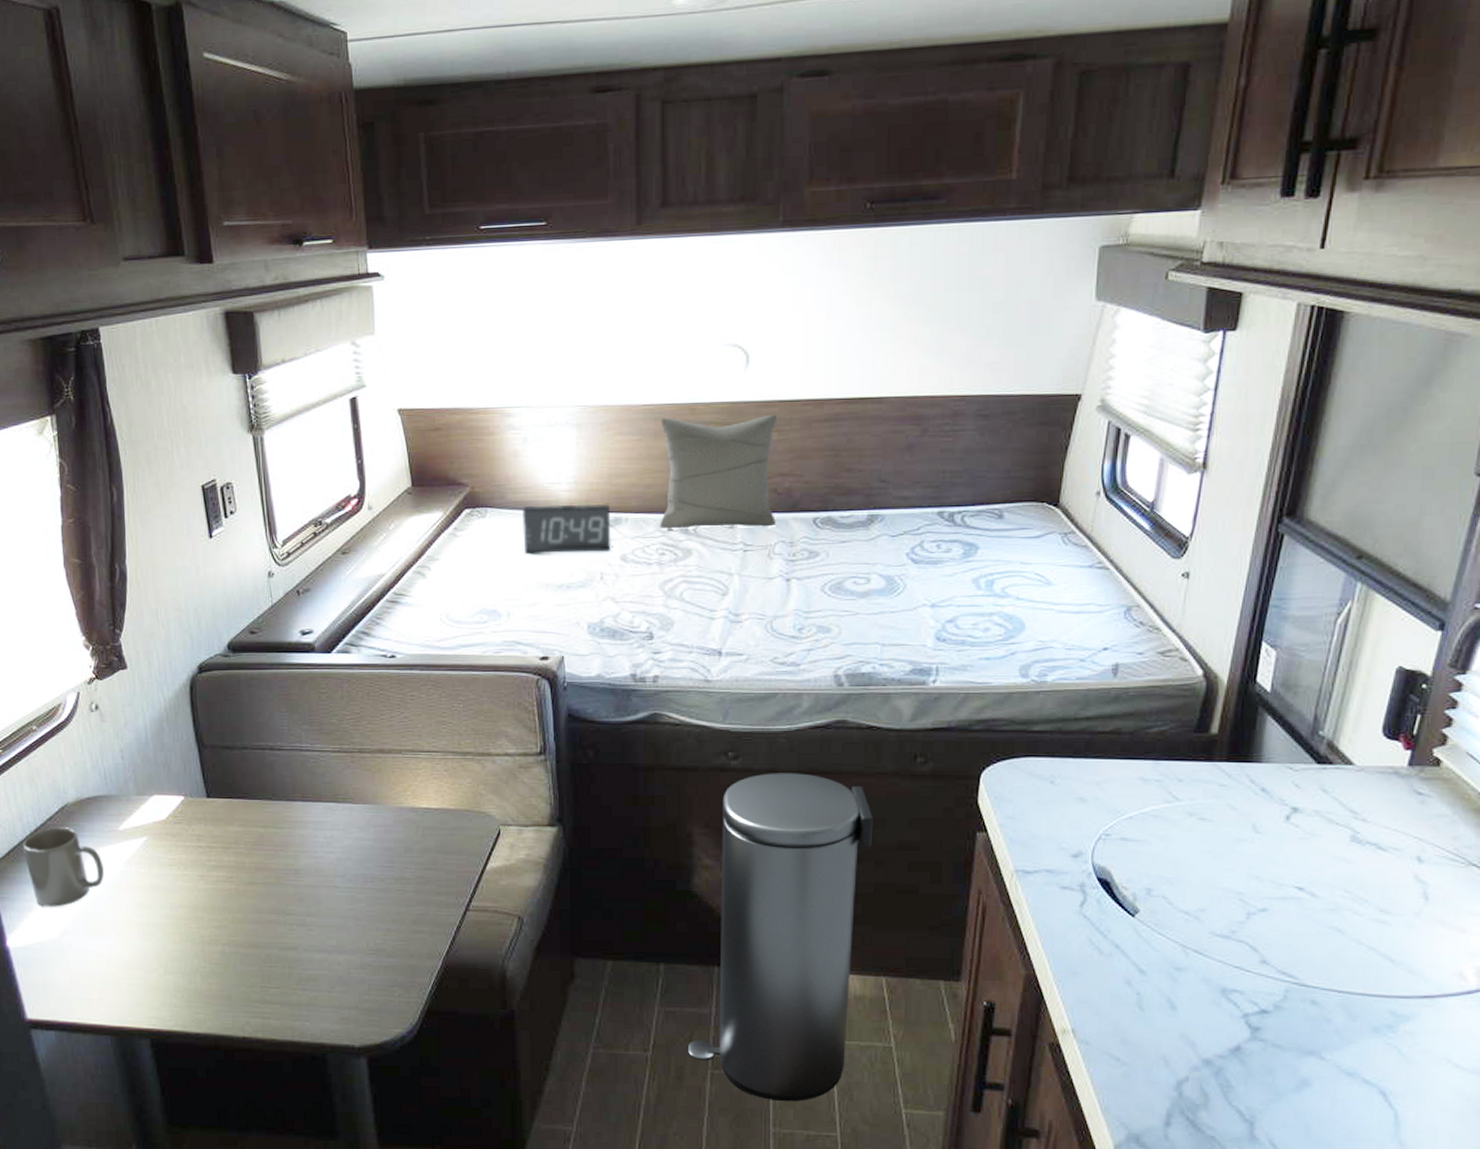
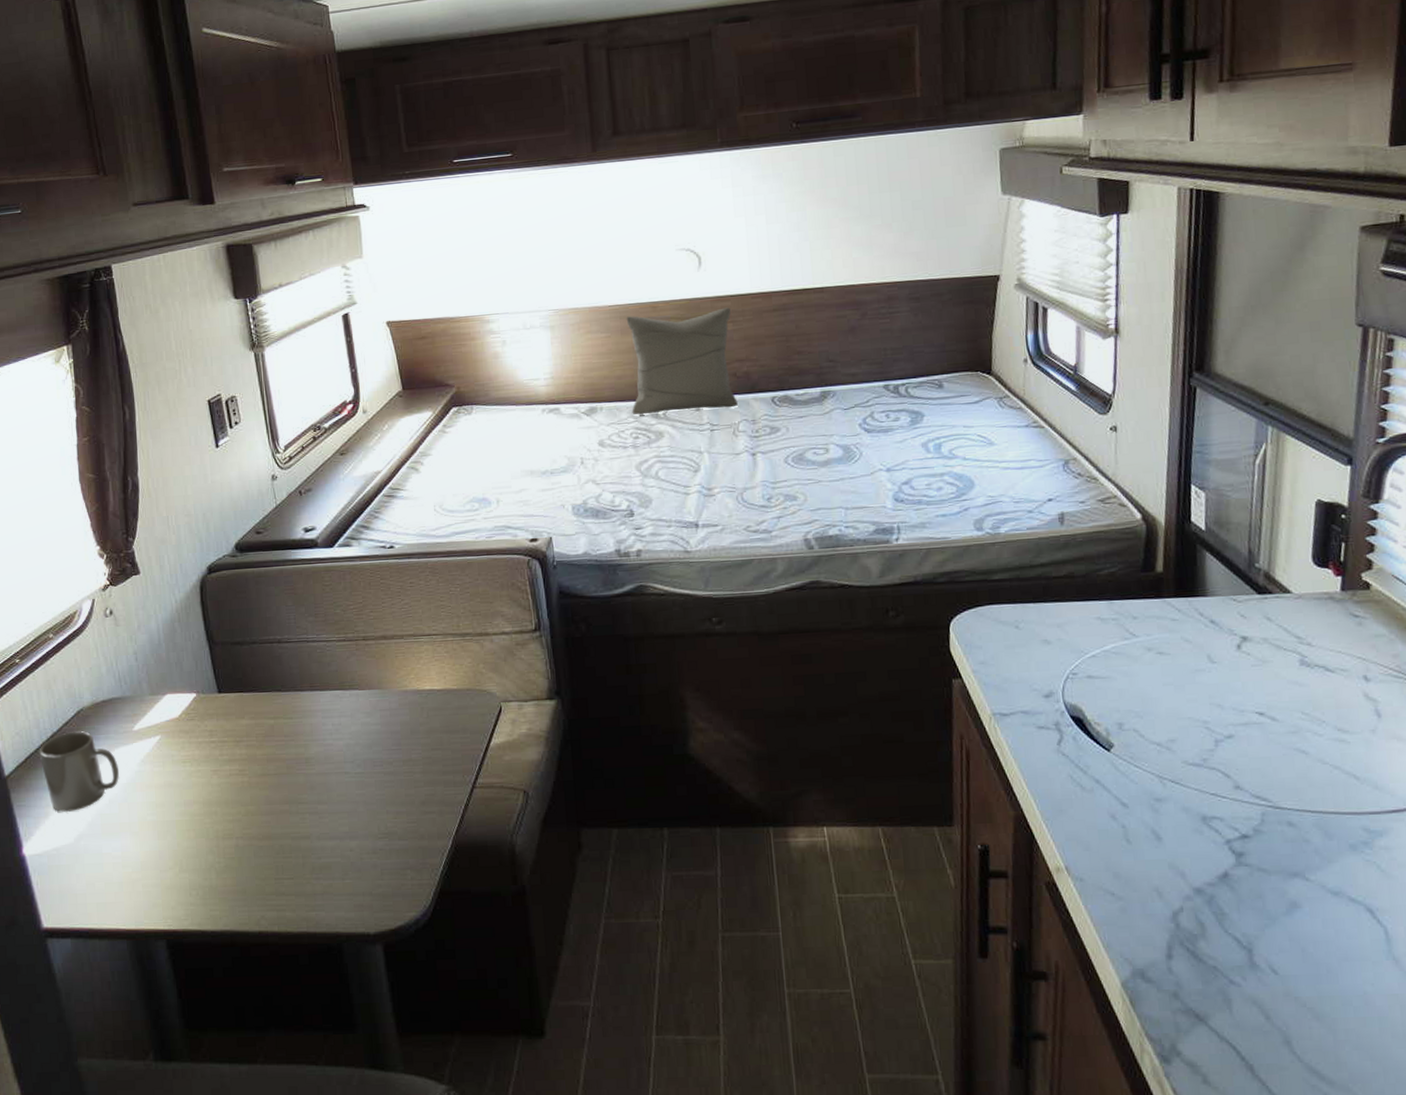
alarm clock: present [522,503,611,553] -> none [505,395,589,443]
pedal bin: present [688,773,874,1102] -> none [697,633,855,961]

